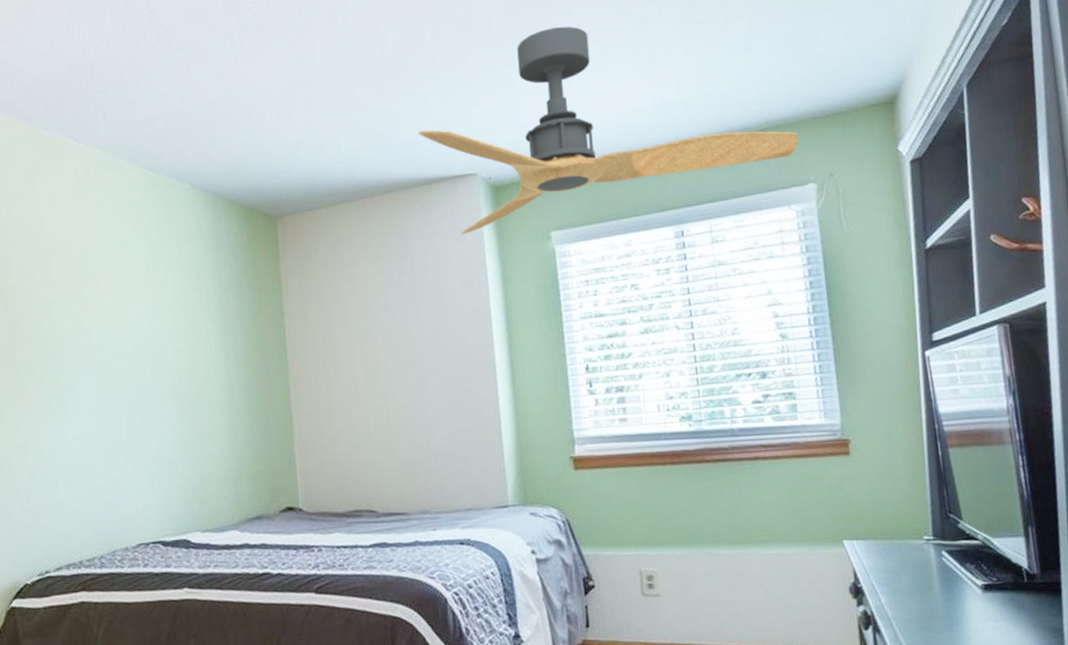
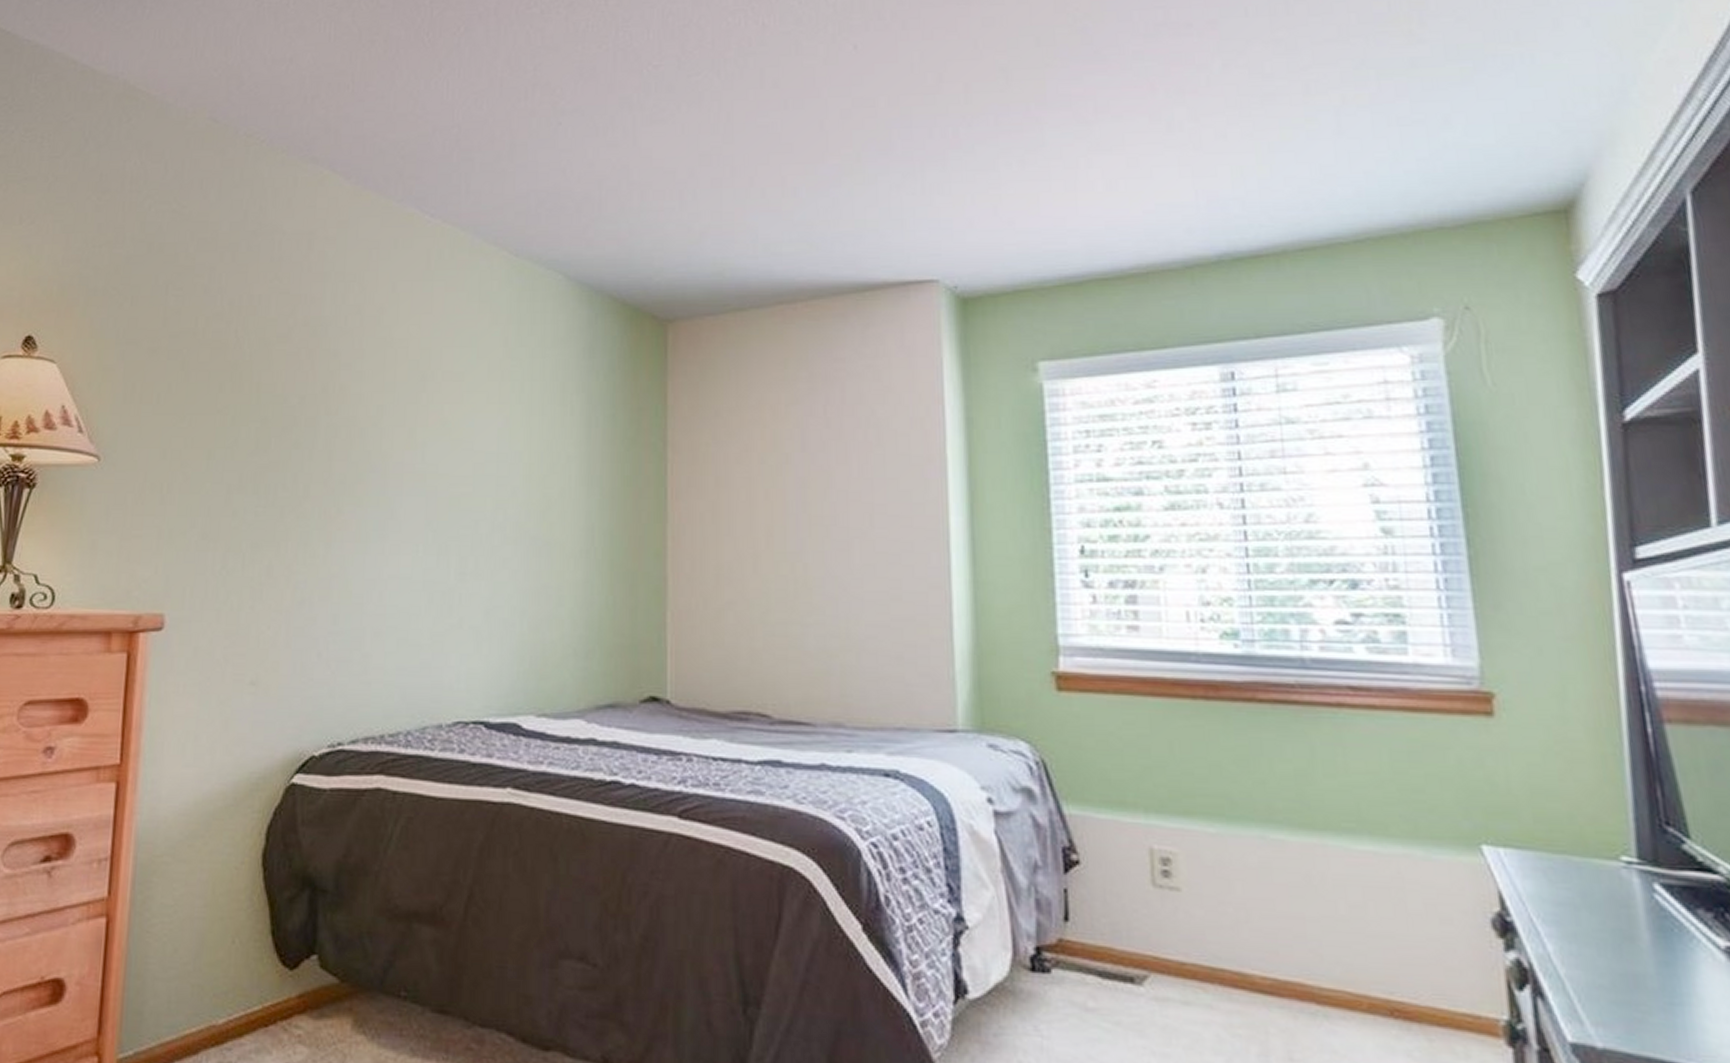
ceiling fan: present [419,26,799,235] -> none [862,96,1416,359]

